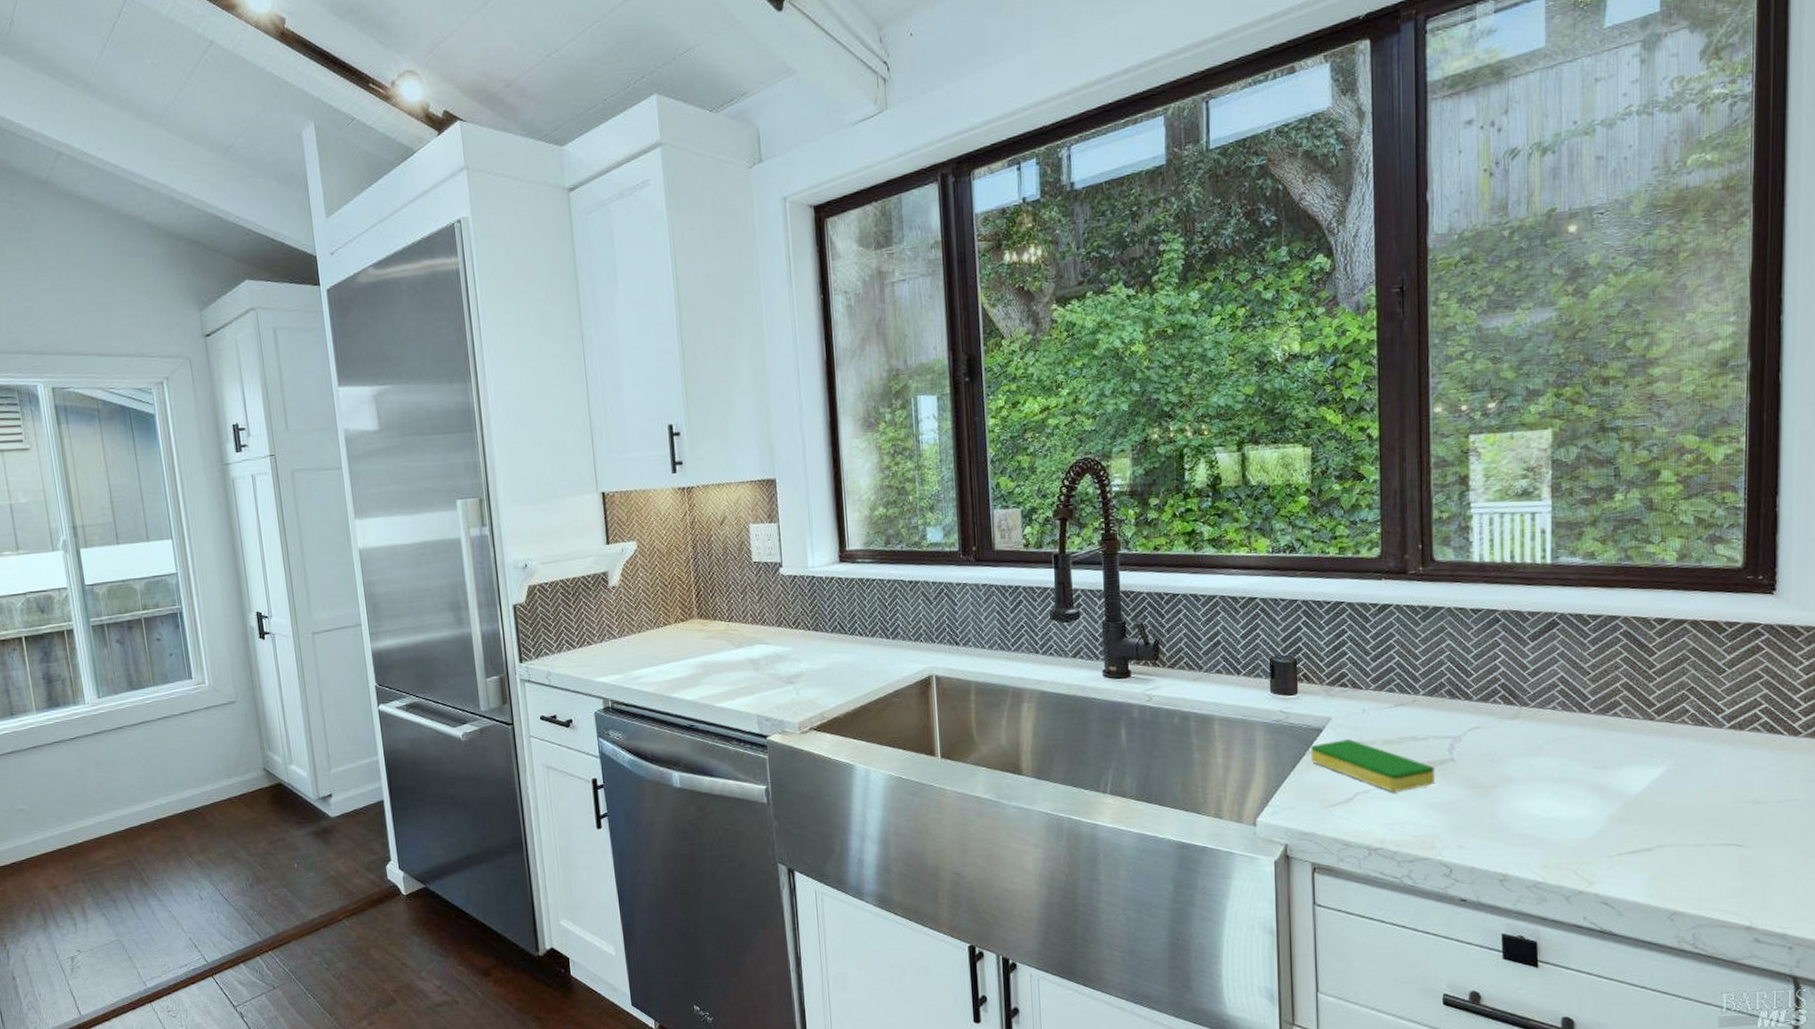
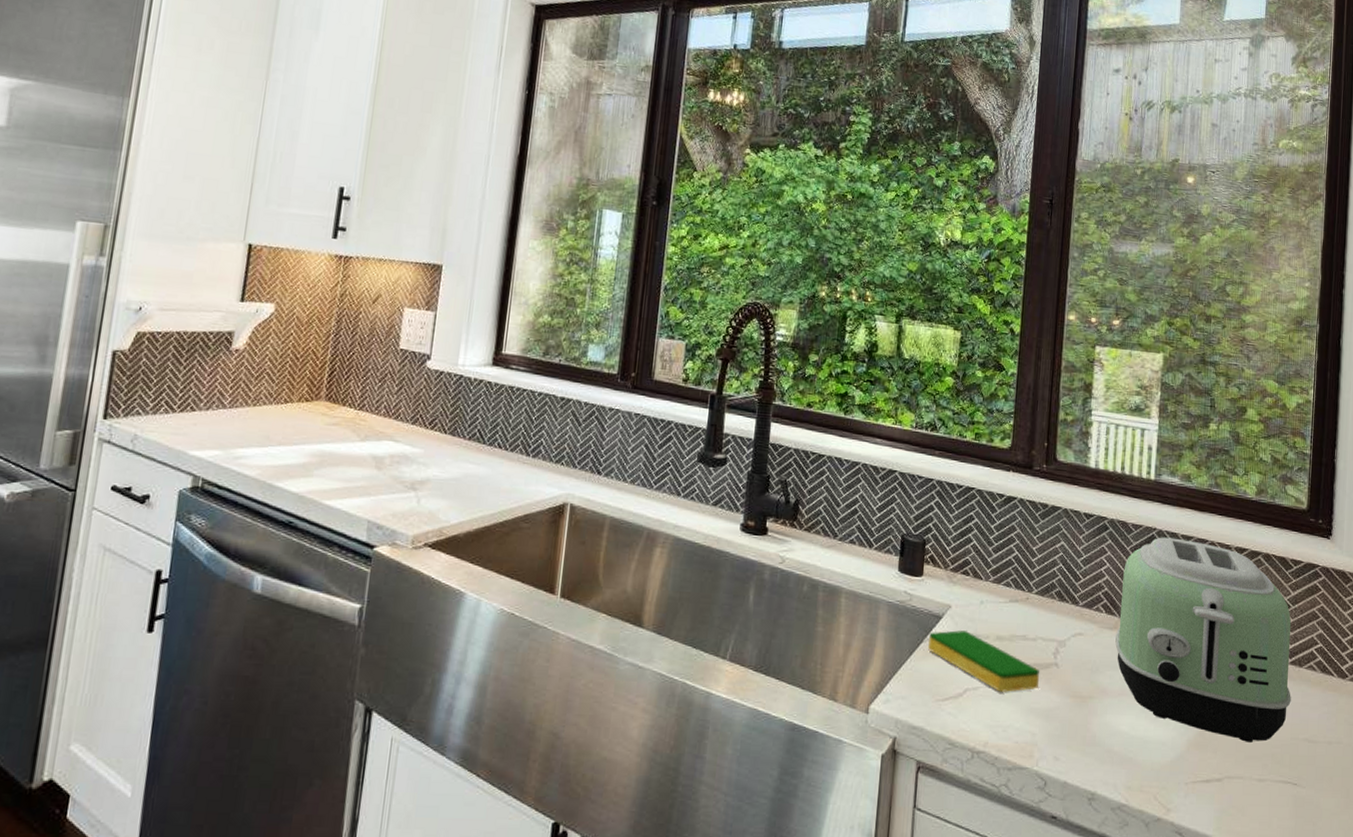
toaster: none [1518,619,1731,811] -> present [1115,537,1292,742]

